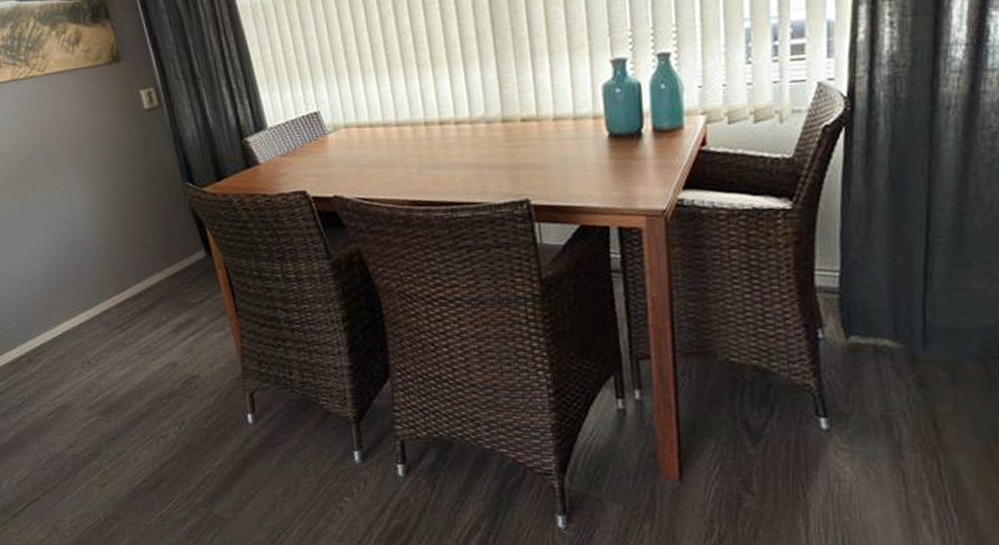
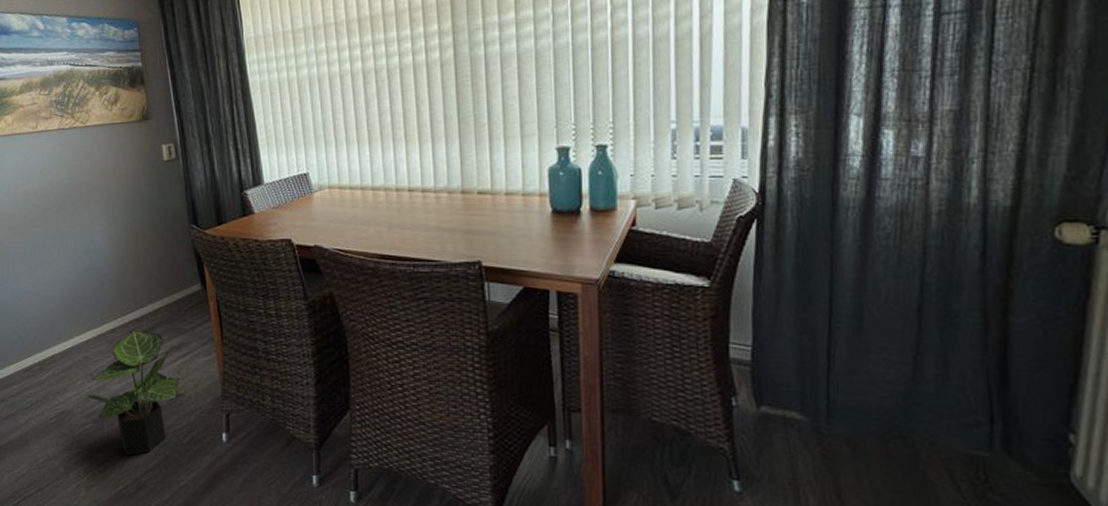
potted plant: none [87,308,192,448] -> present [87,330,179,456]

